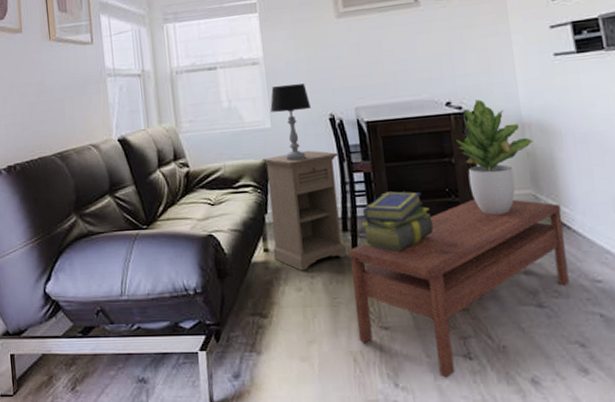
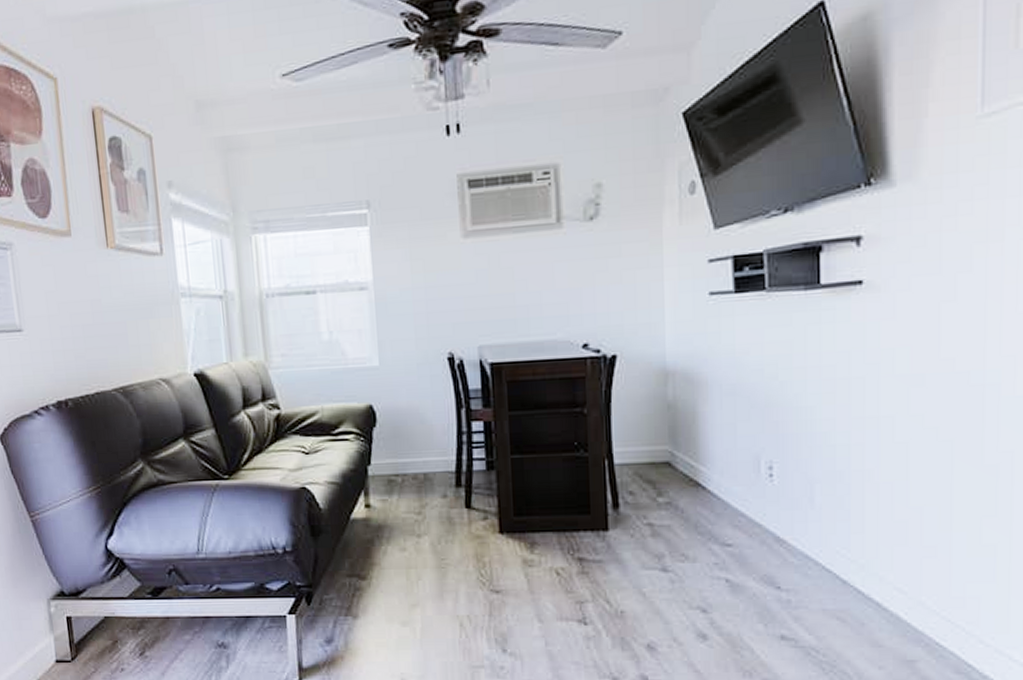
nightstand: present [262,150,348,271] -> none [366,394,460,530]
table lamp: present [270,83,312,161] -> none [379,315,428,406]
coffee table: present [349,198,569,378] -> none [461,454,698,643]
stack of books: present [361,191,434,253] -> none [477,443,557,511]
potted plant: present [456,99,533,215] -> none [591,342,676,472]

